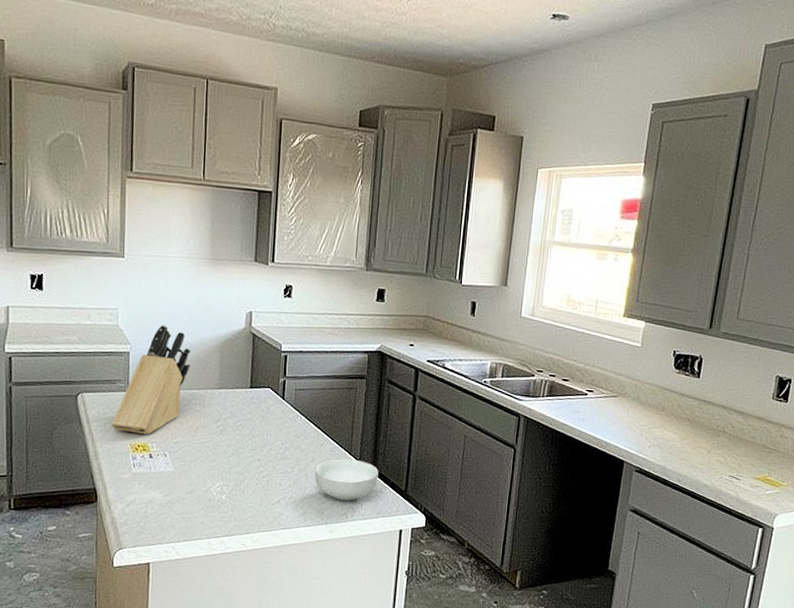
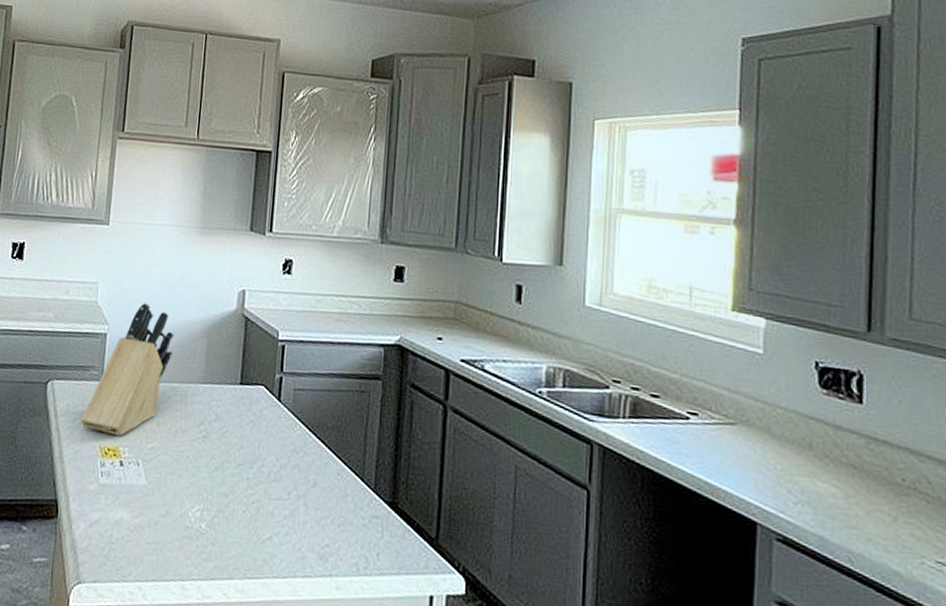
cereal bowl: present [315,458,379,501] -> none [316,485,400,547]

